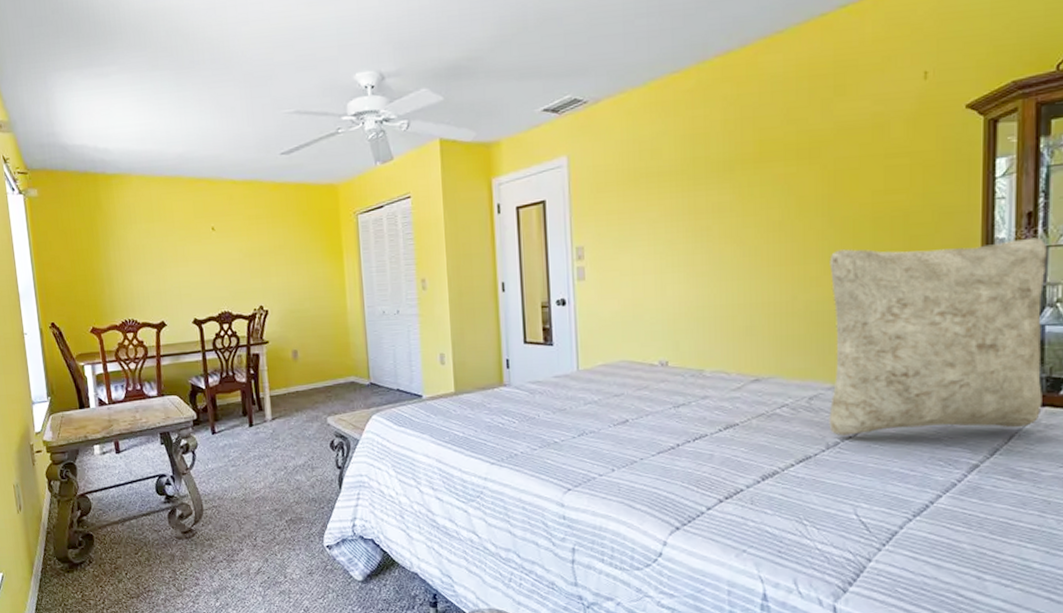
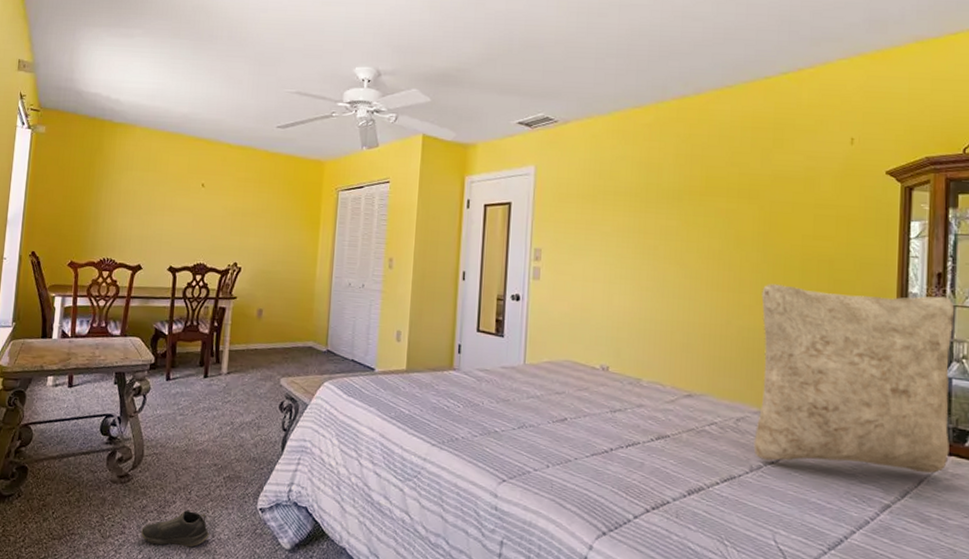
shoe: none [214,556,282,592] -> present [141,510,210,547]

